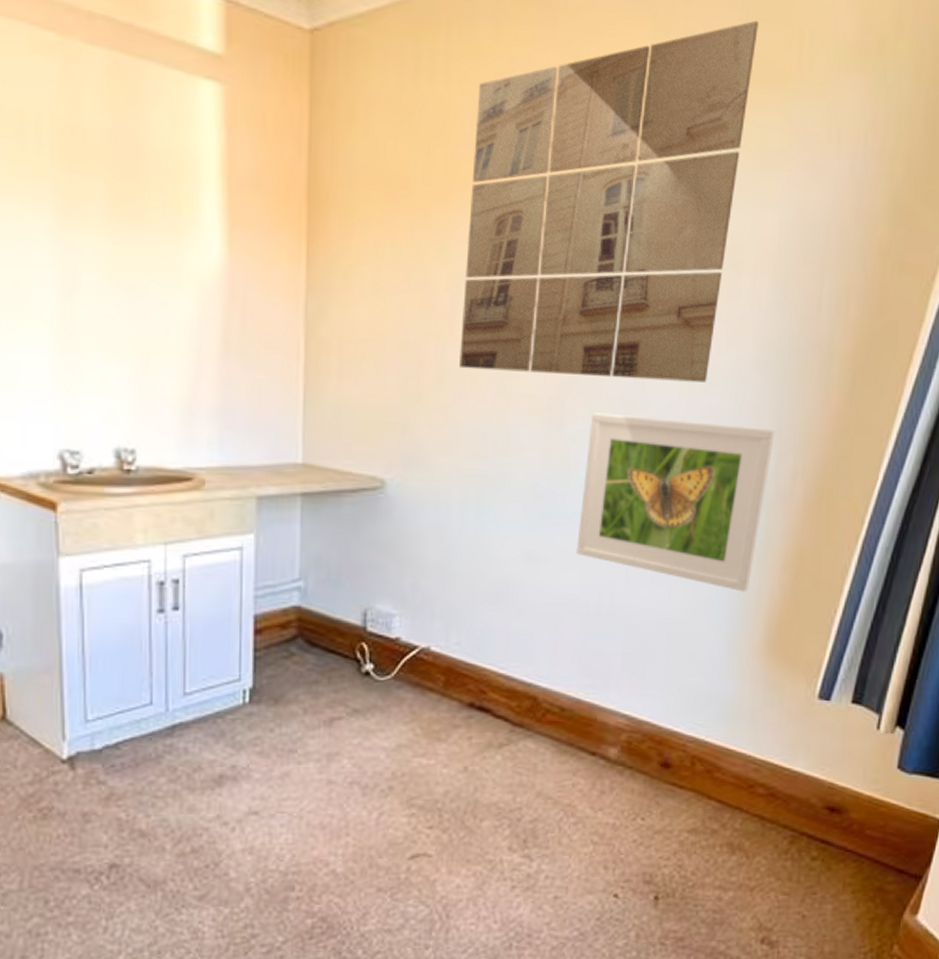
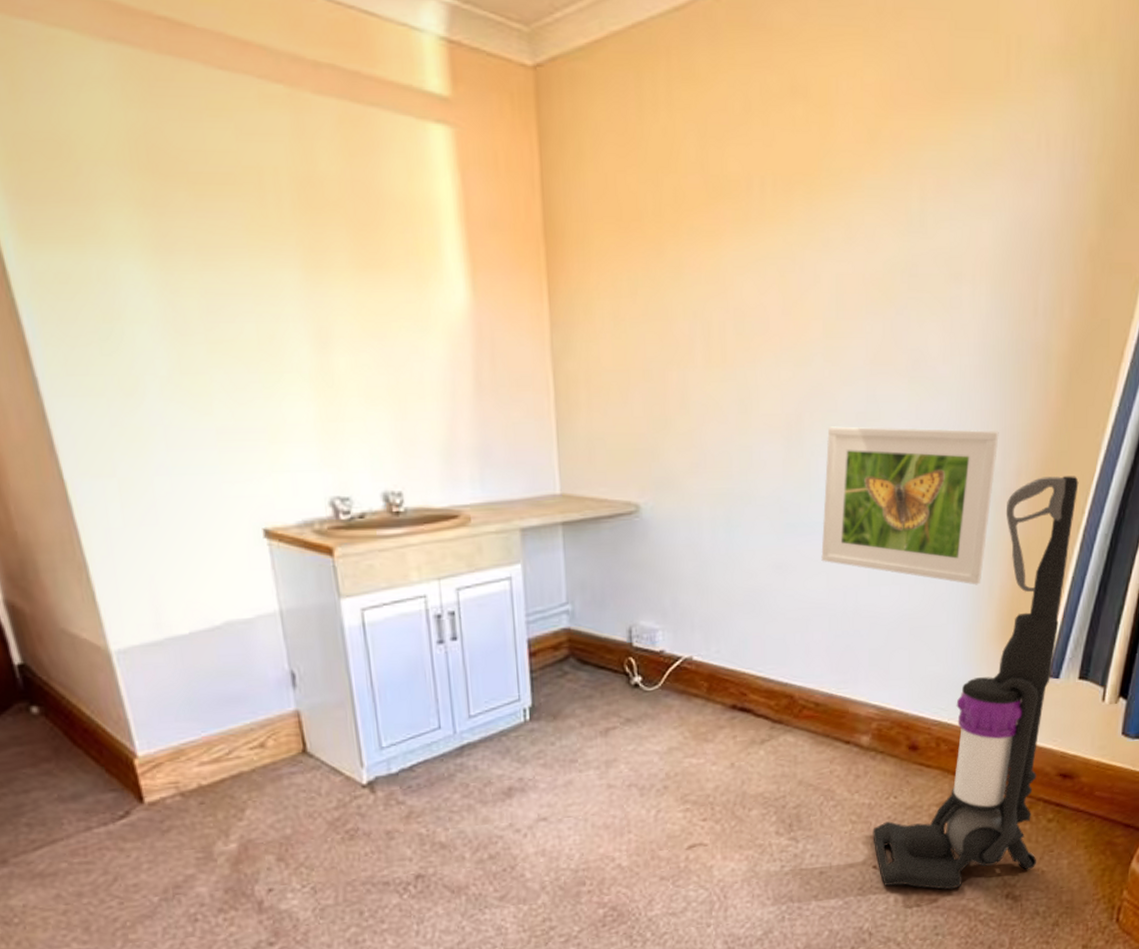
wall art: present [459,20,759,383] -> none [700,29,967,393]
vacuum cleaner: none [615,481,859,928] -> present [872,476,1079,890]

